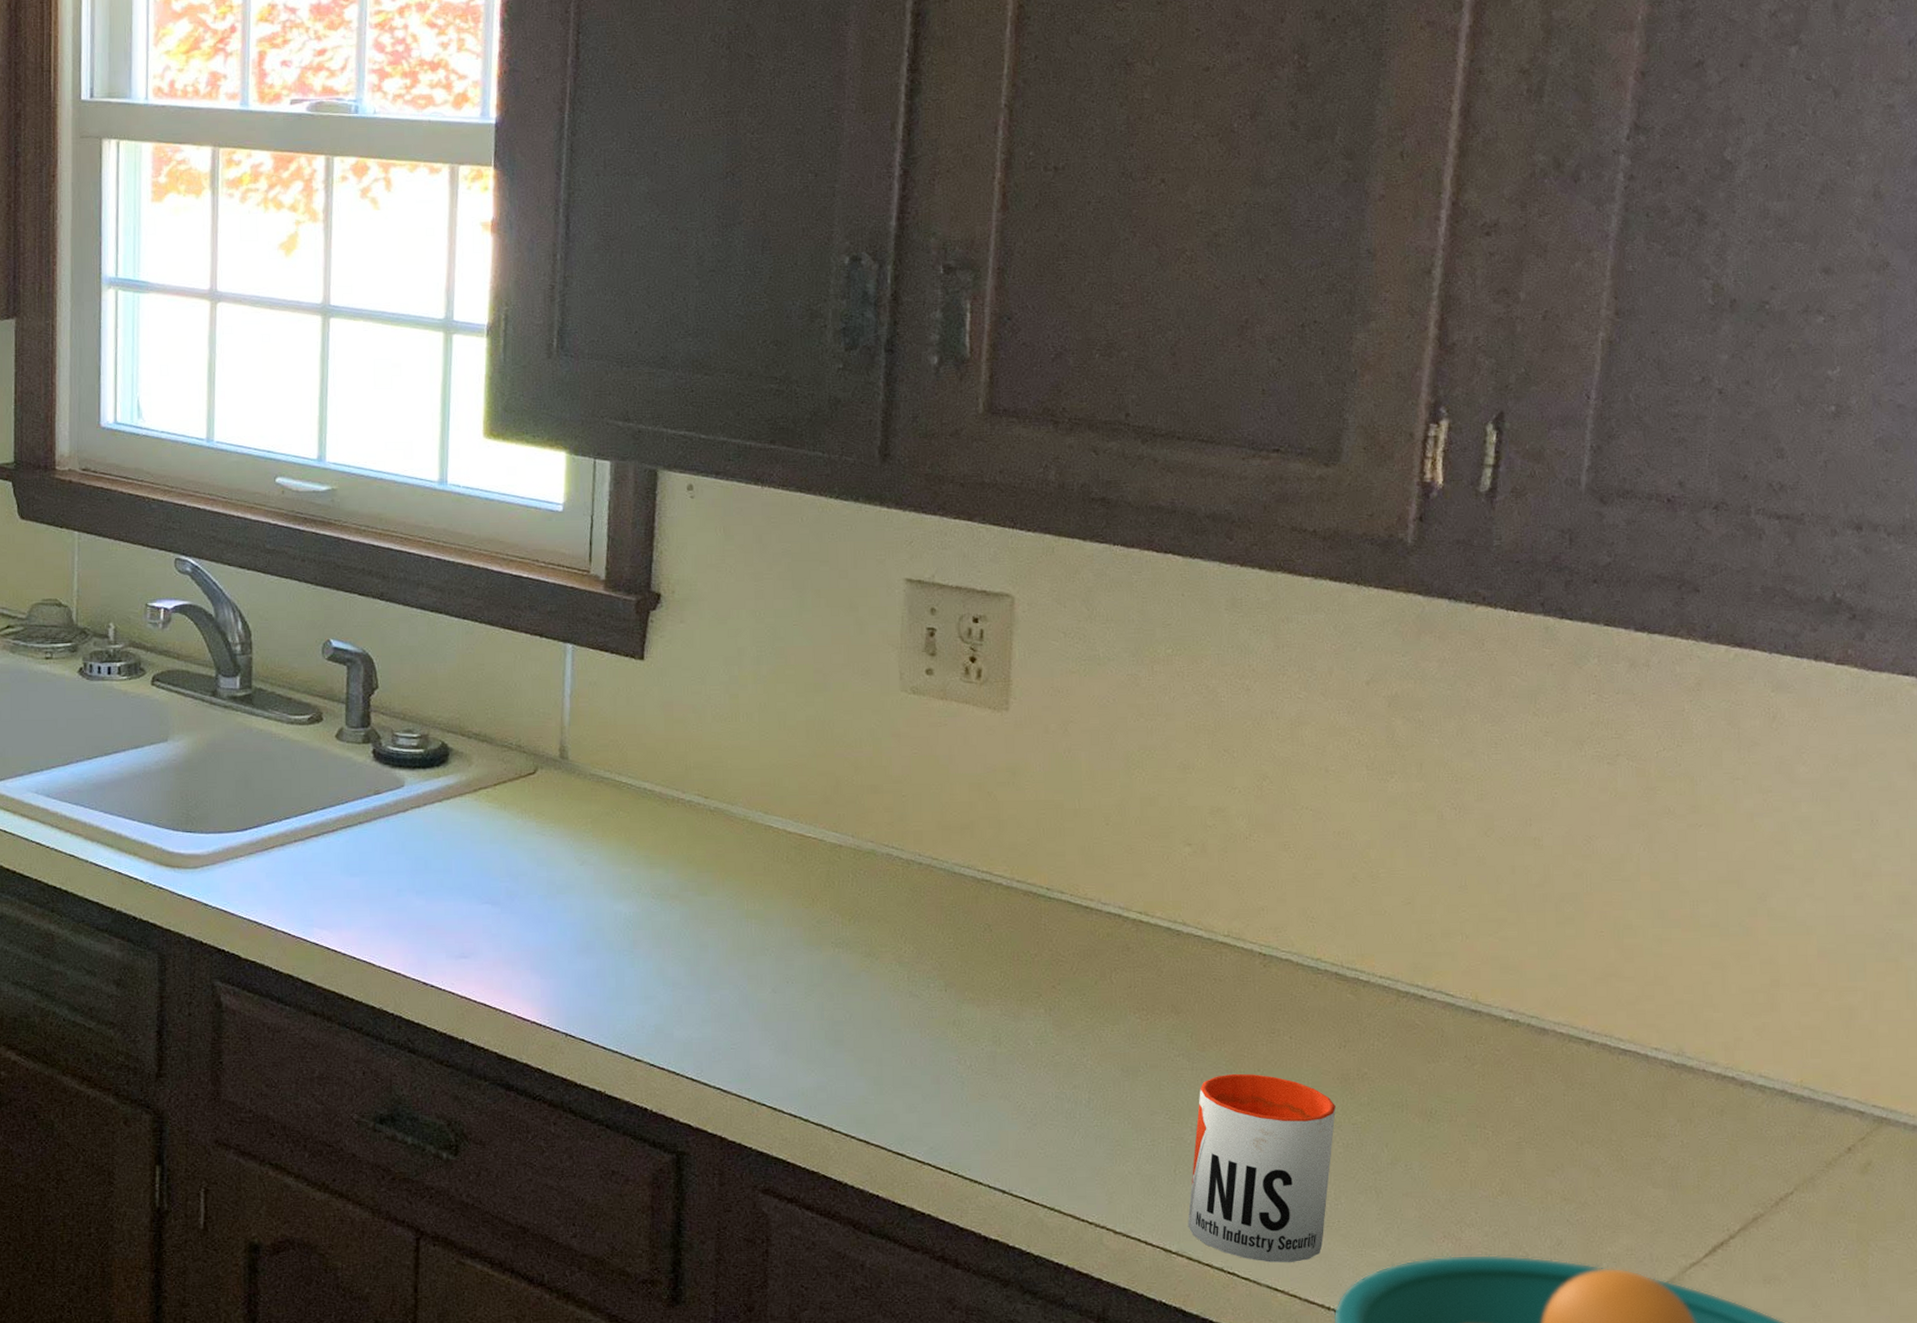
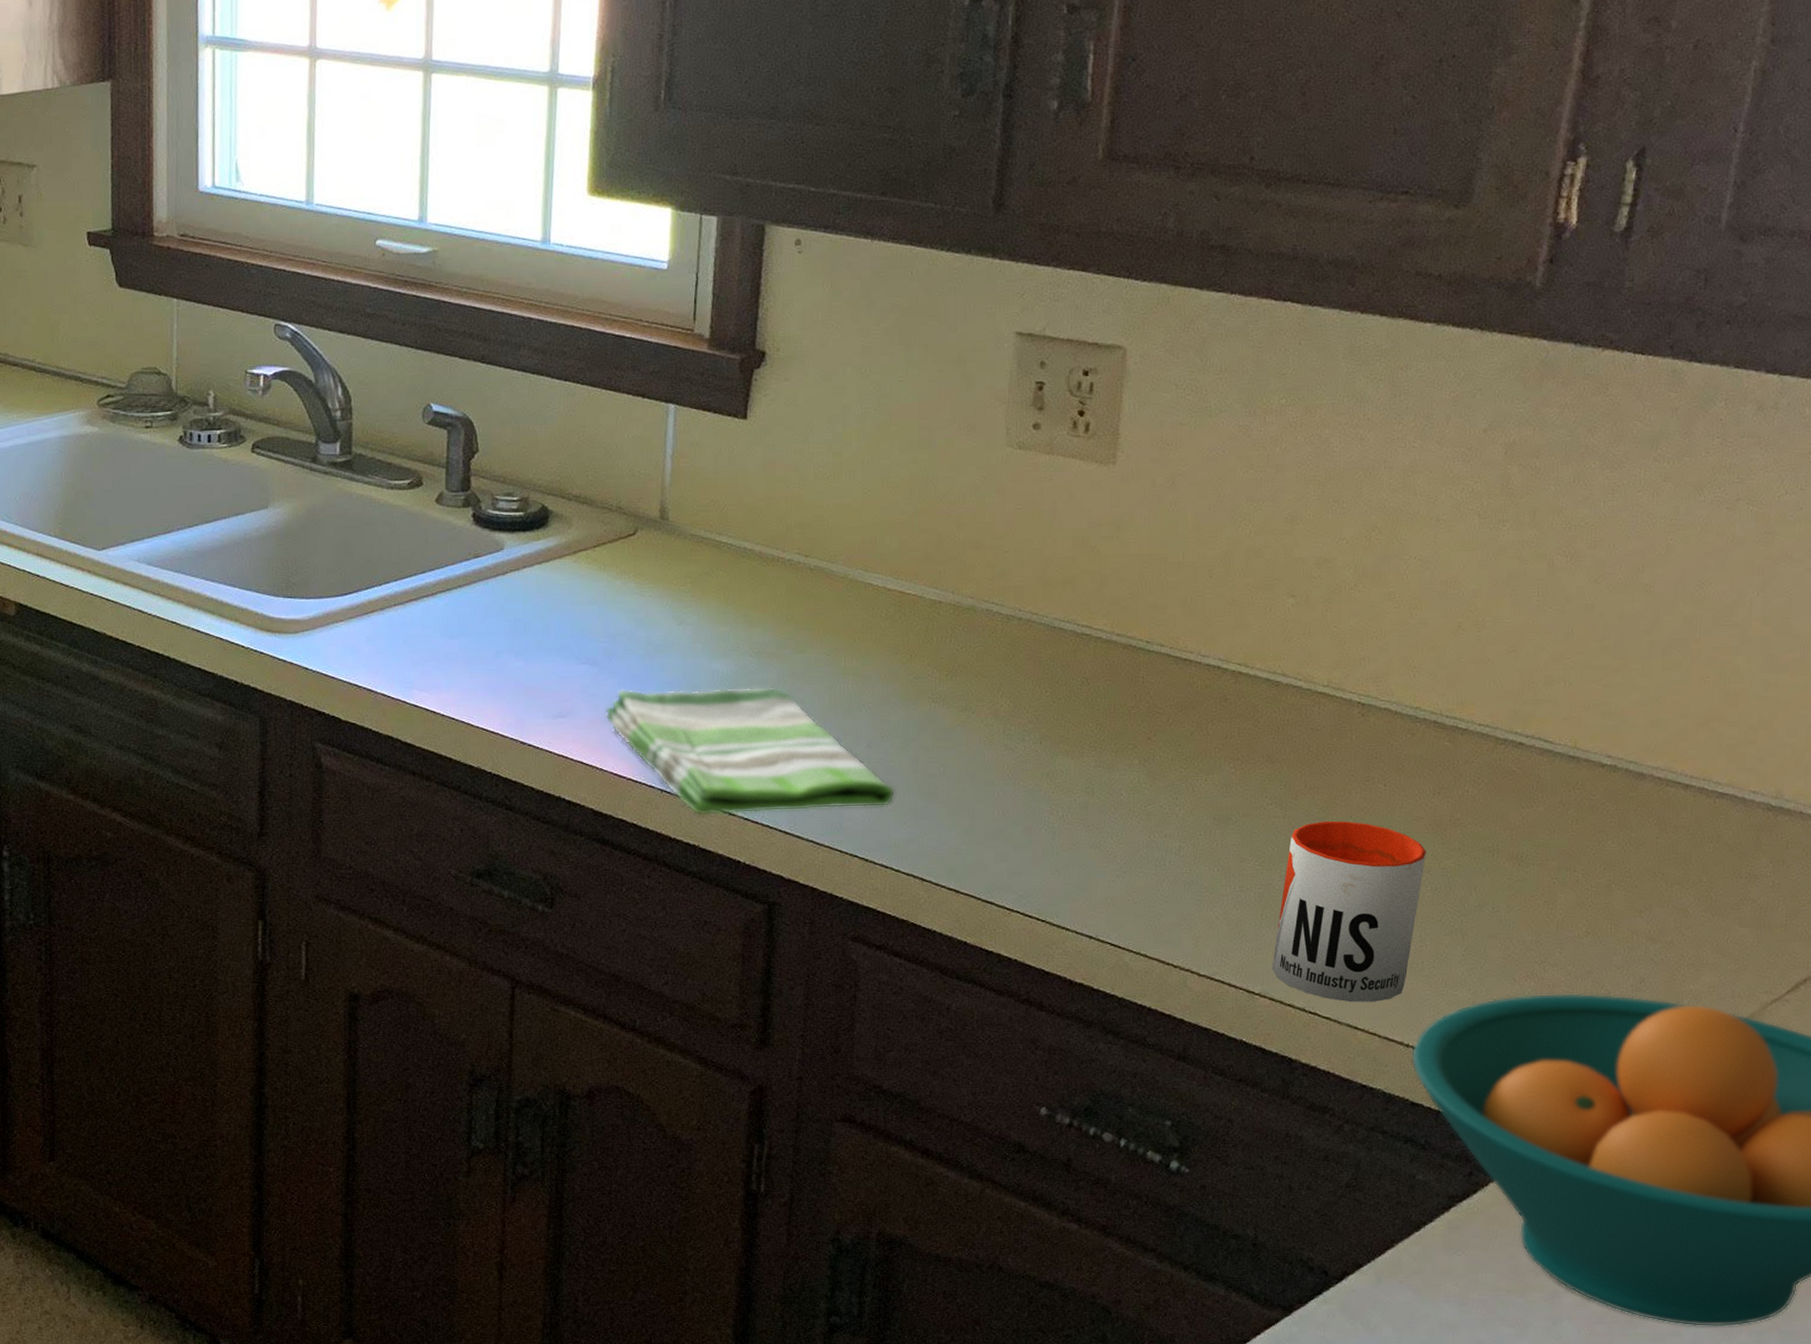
dish towel: none [508,929,801,1061] -> present [605,686,895,816]

